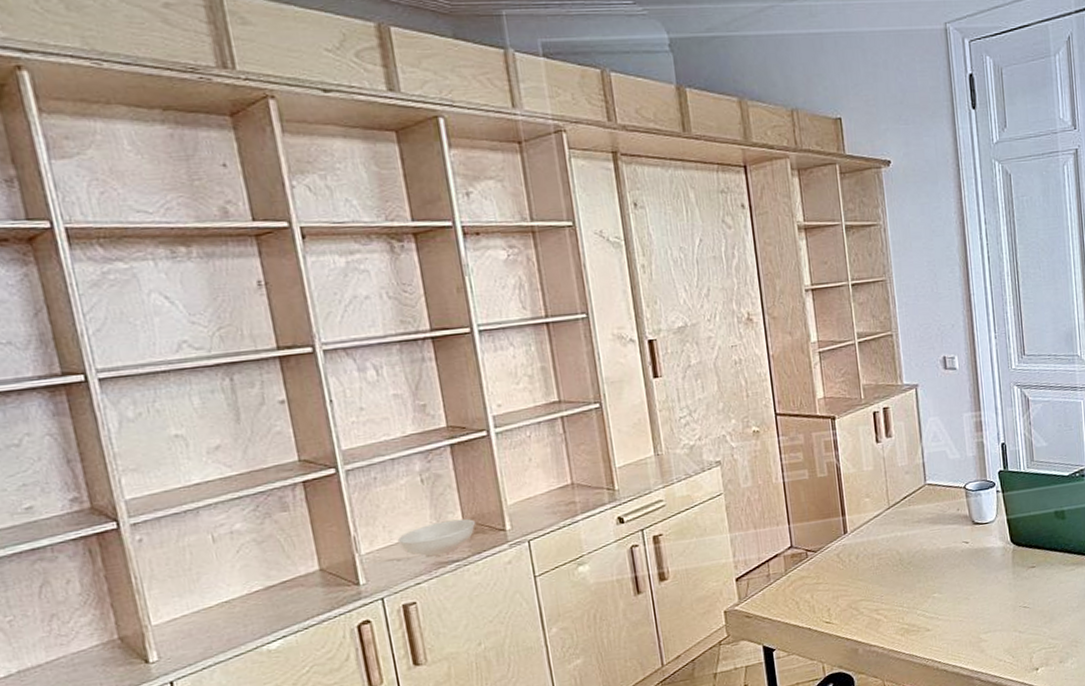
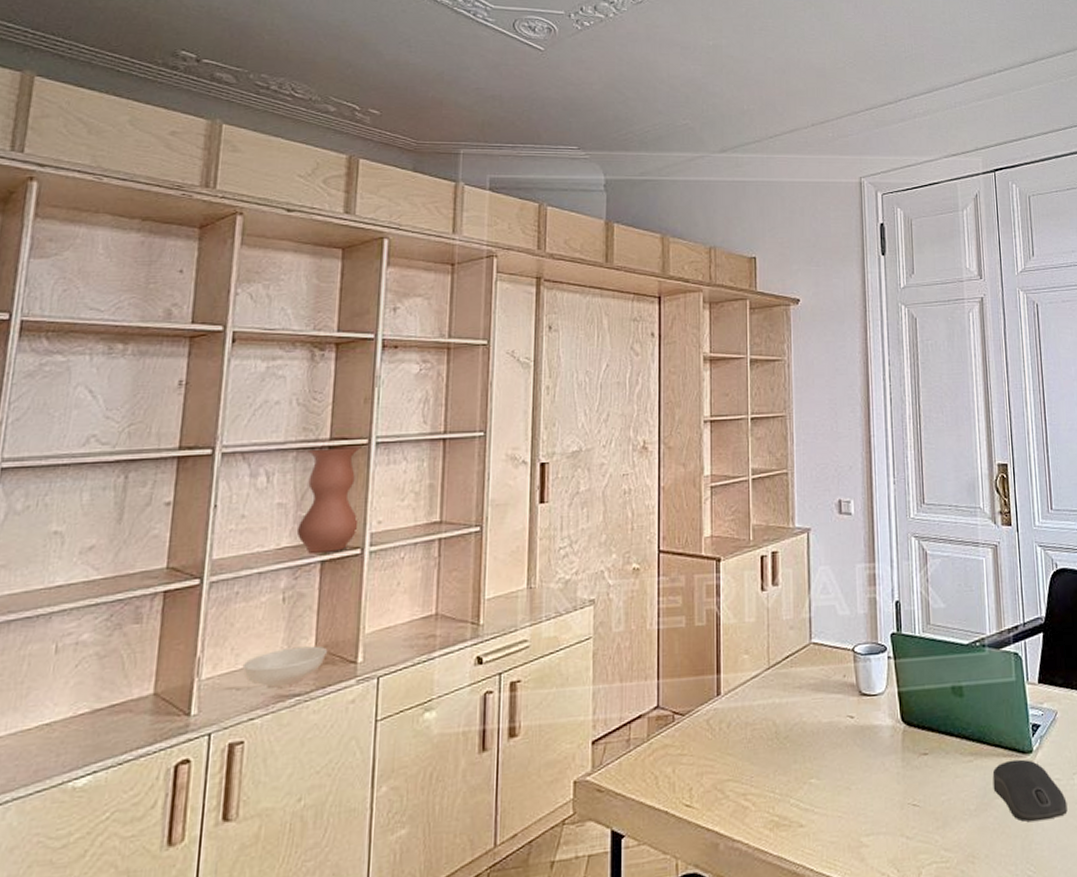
vase: none [410,336,480,438] -> present [296,447,360,553]

